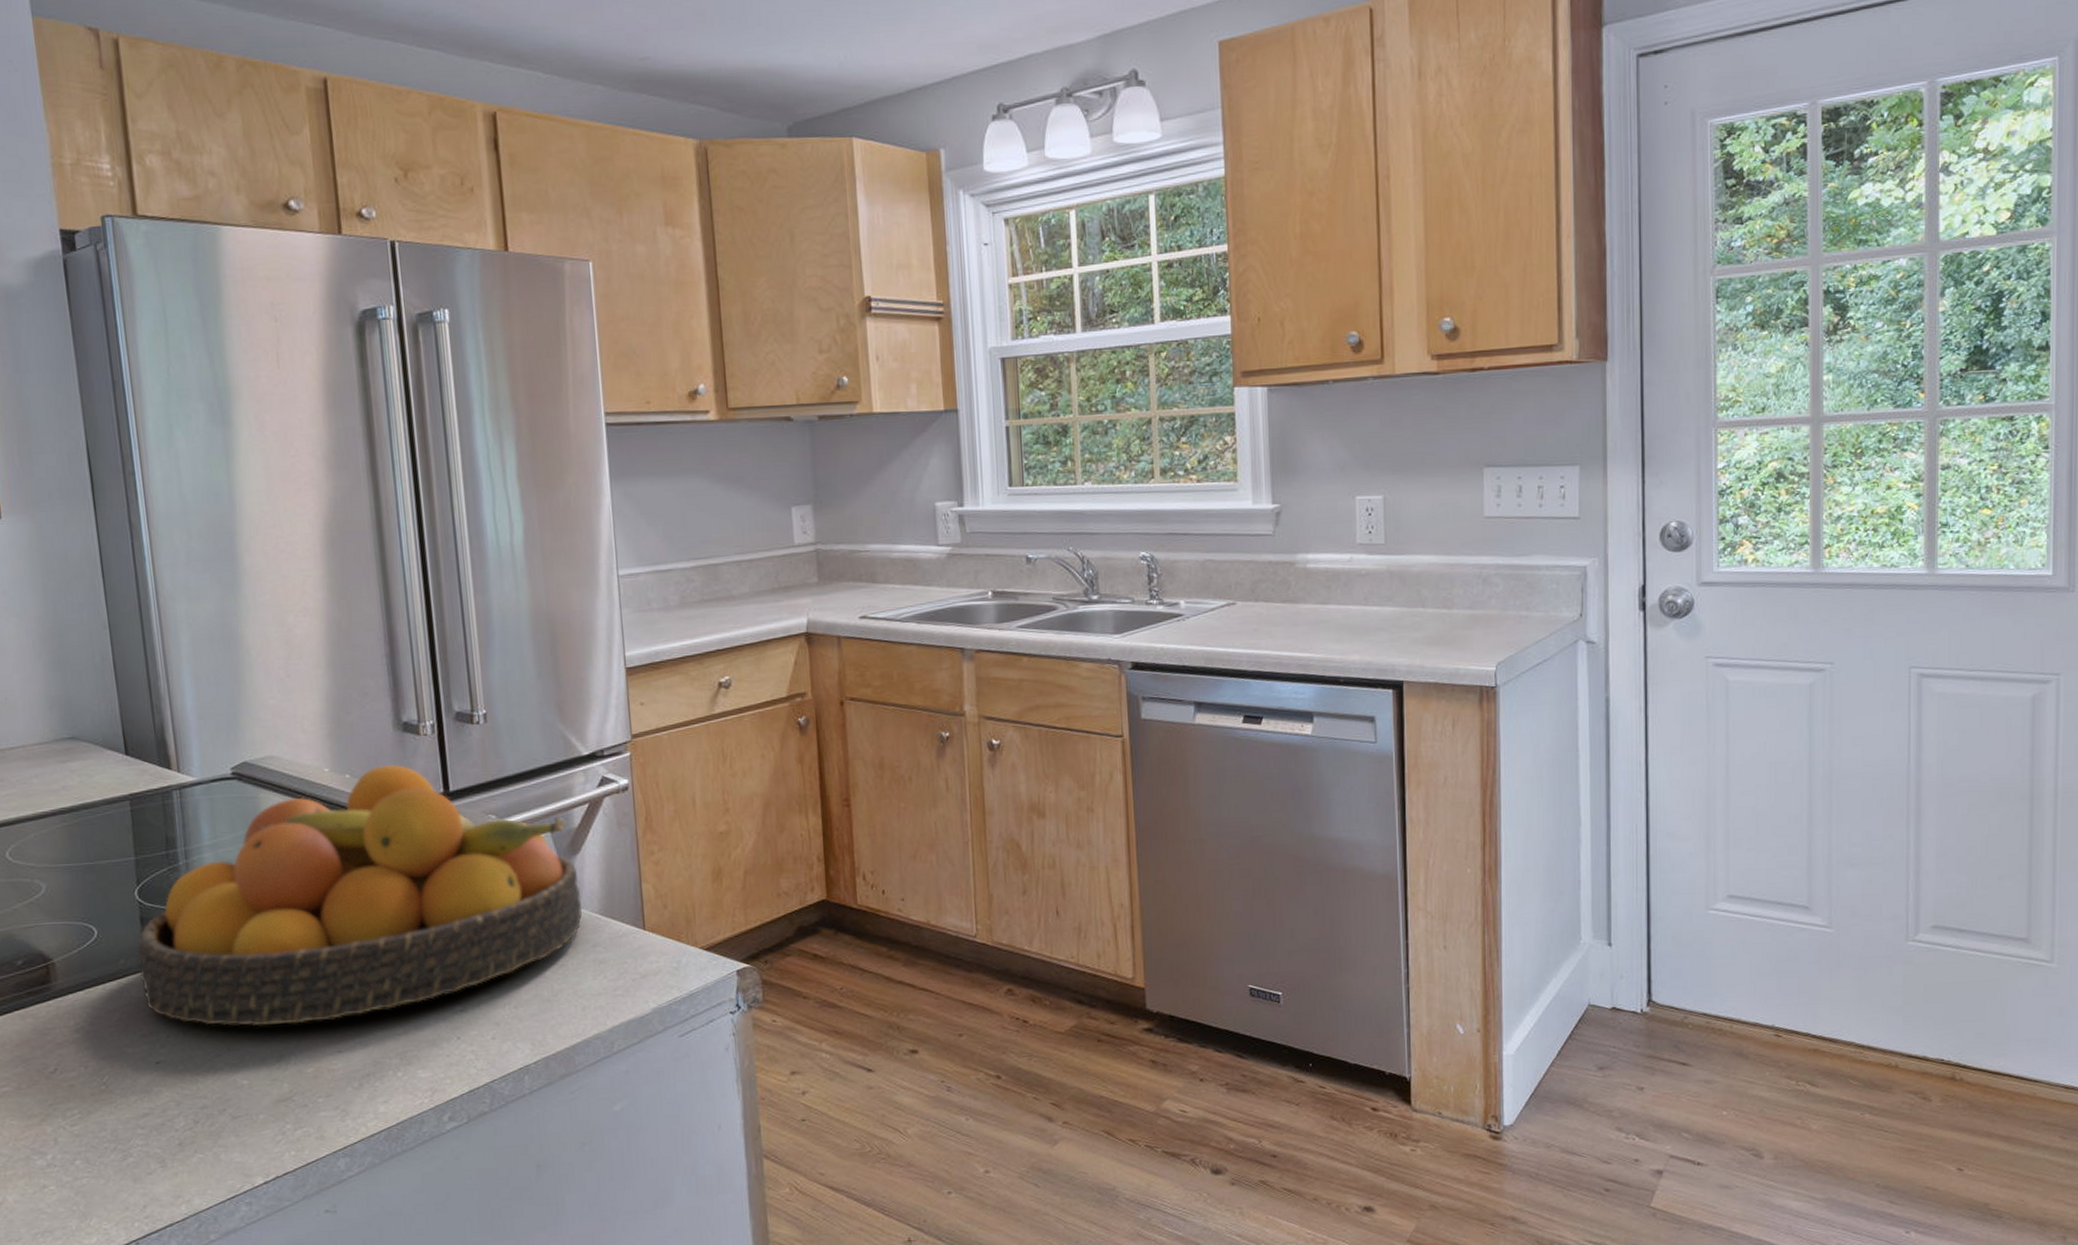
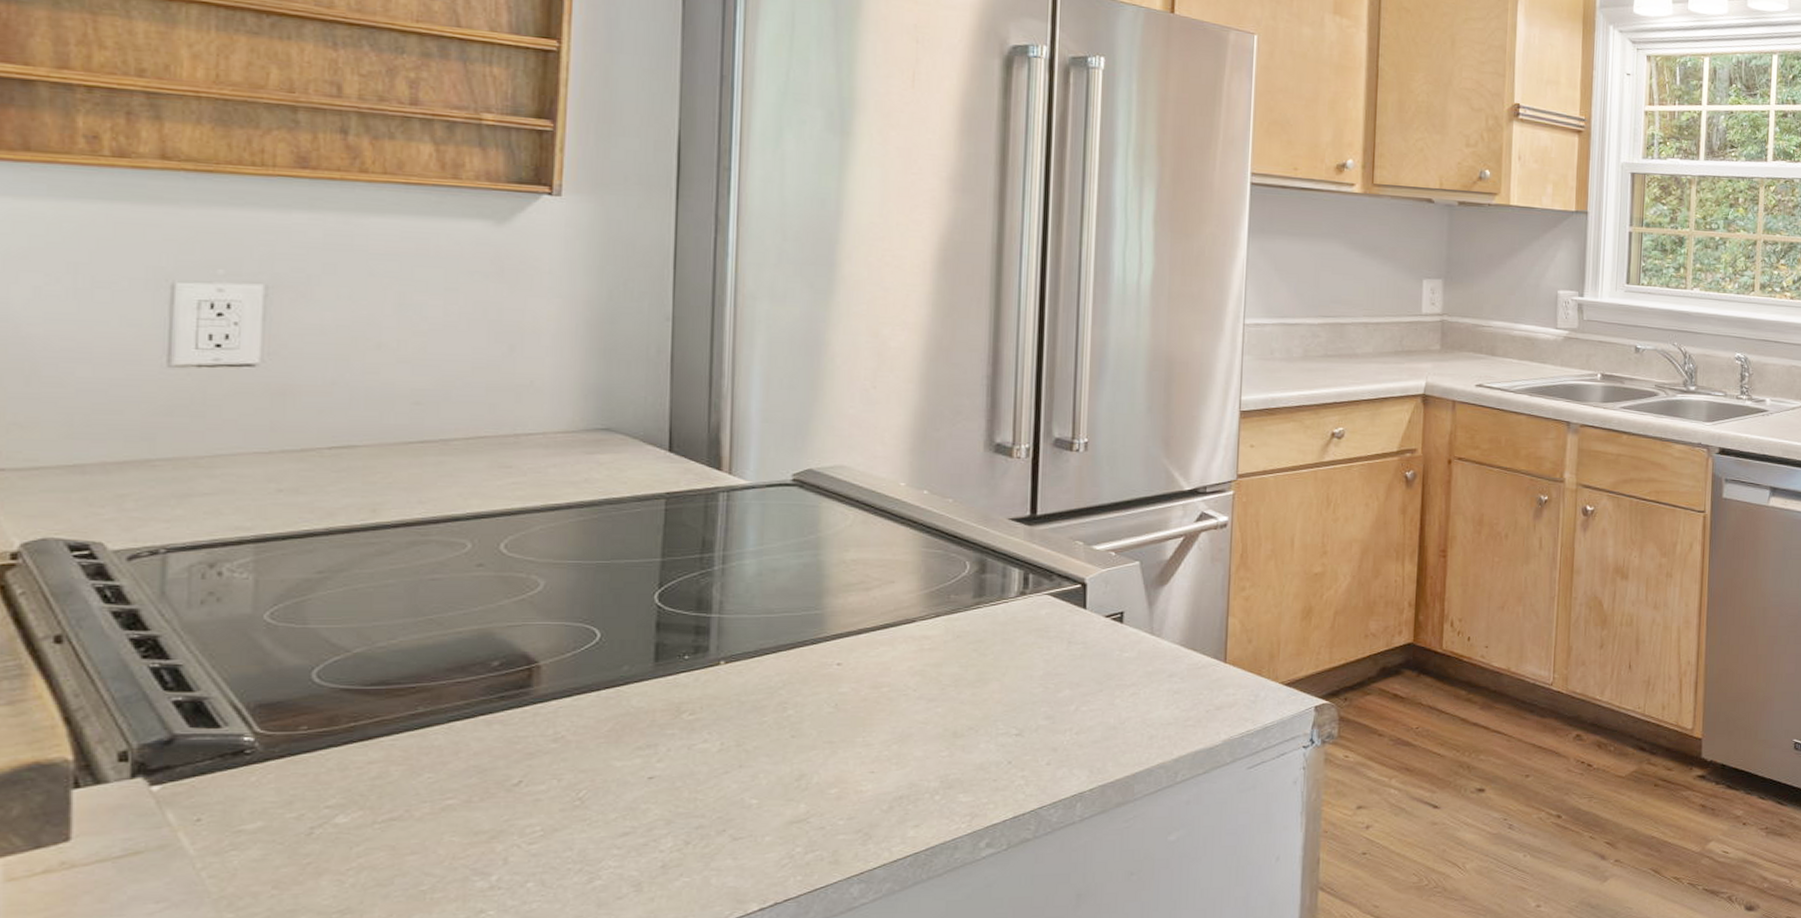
fruit bowl: present [137,764,582,1026] -> none [645,483,1164,743]

